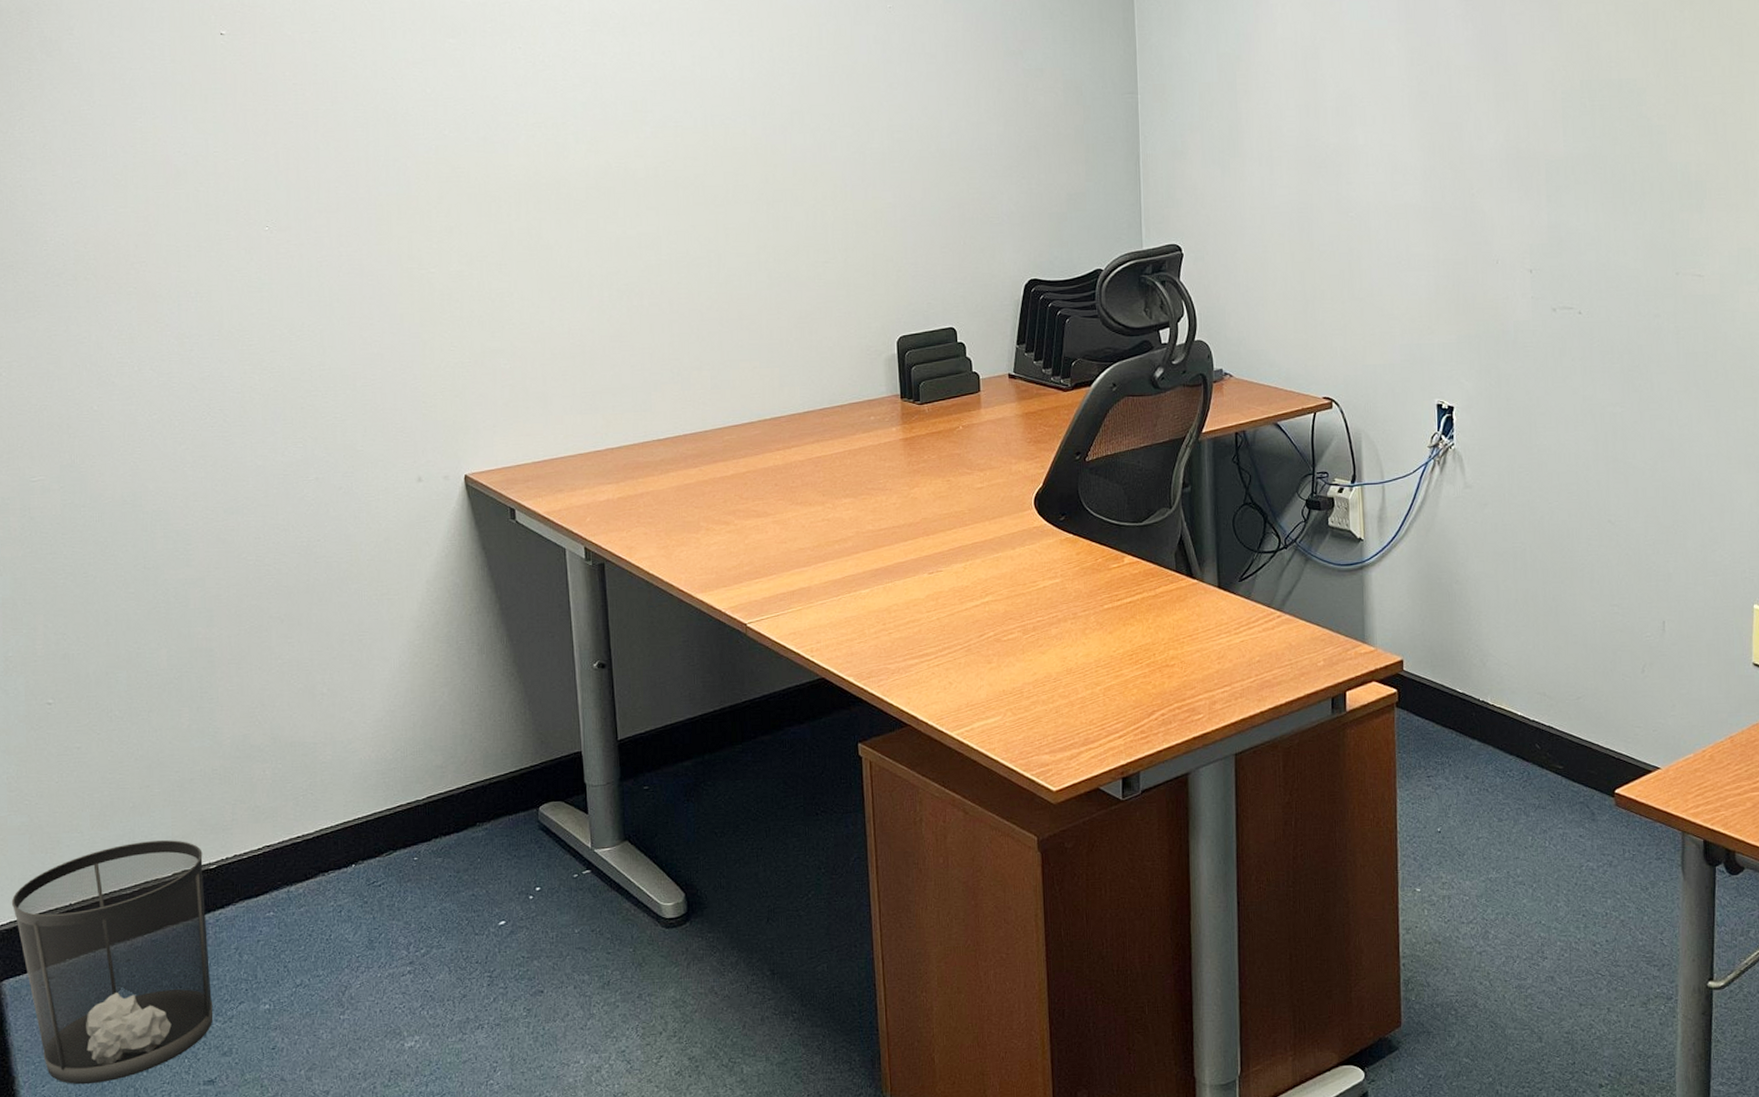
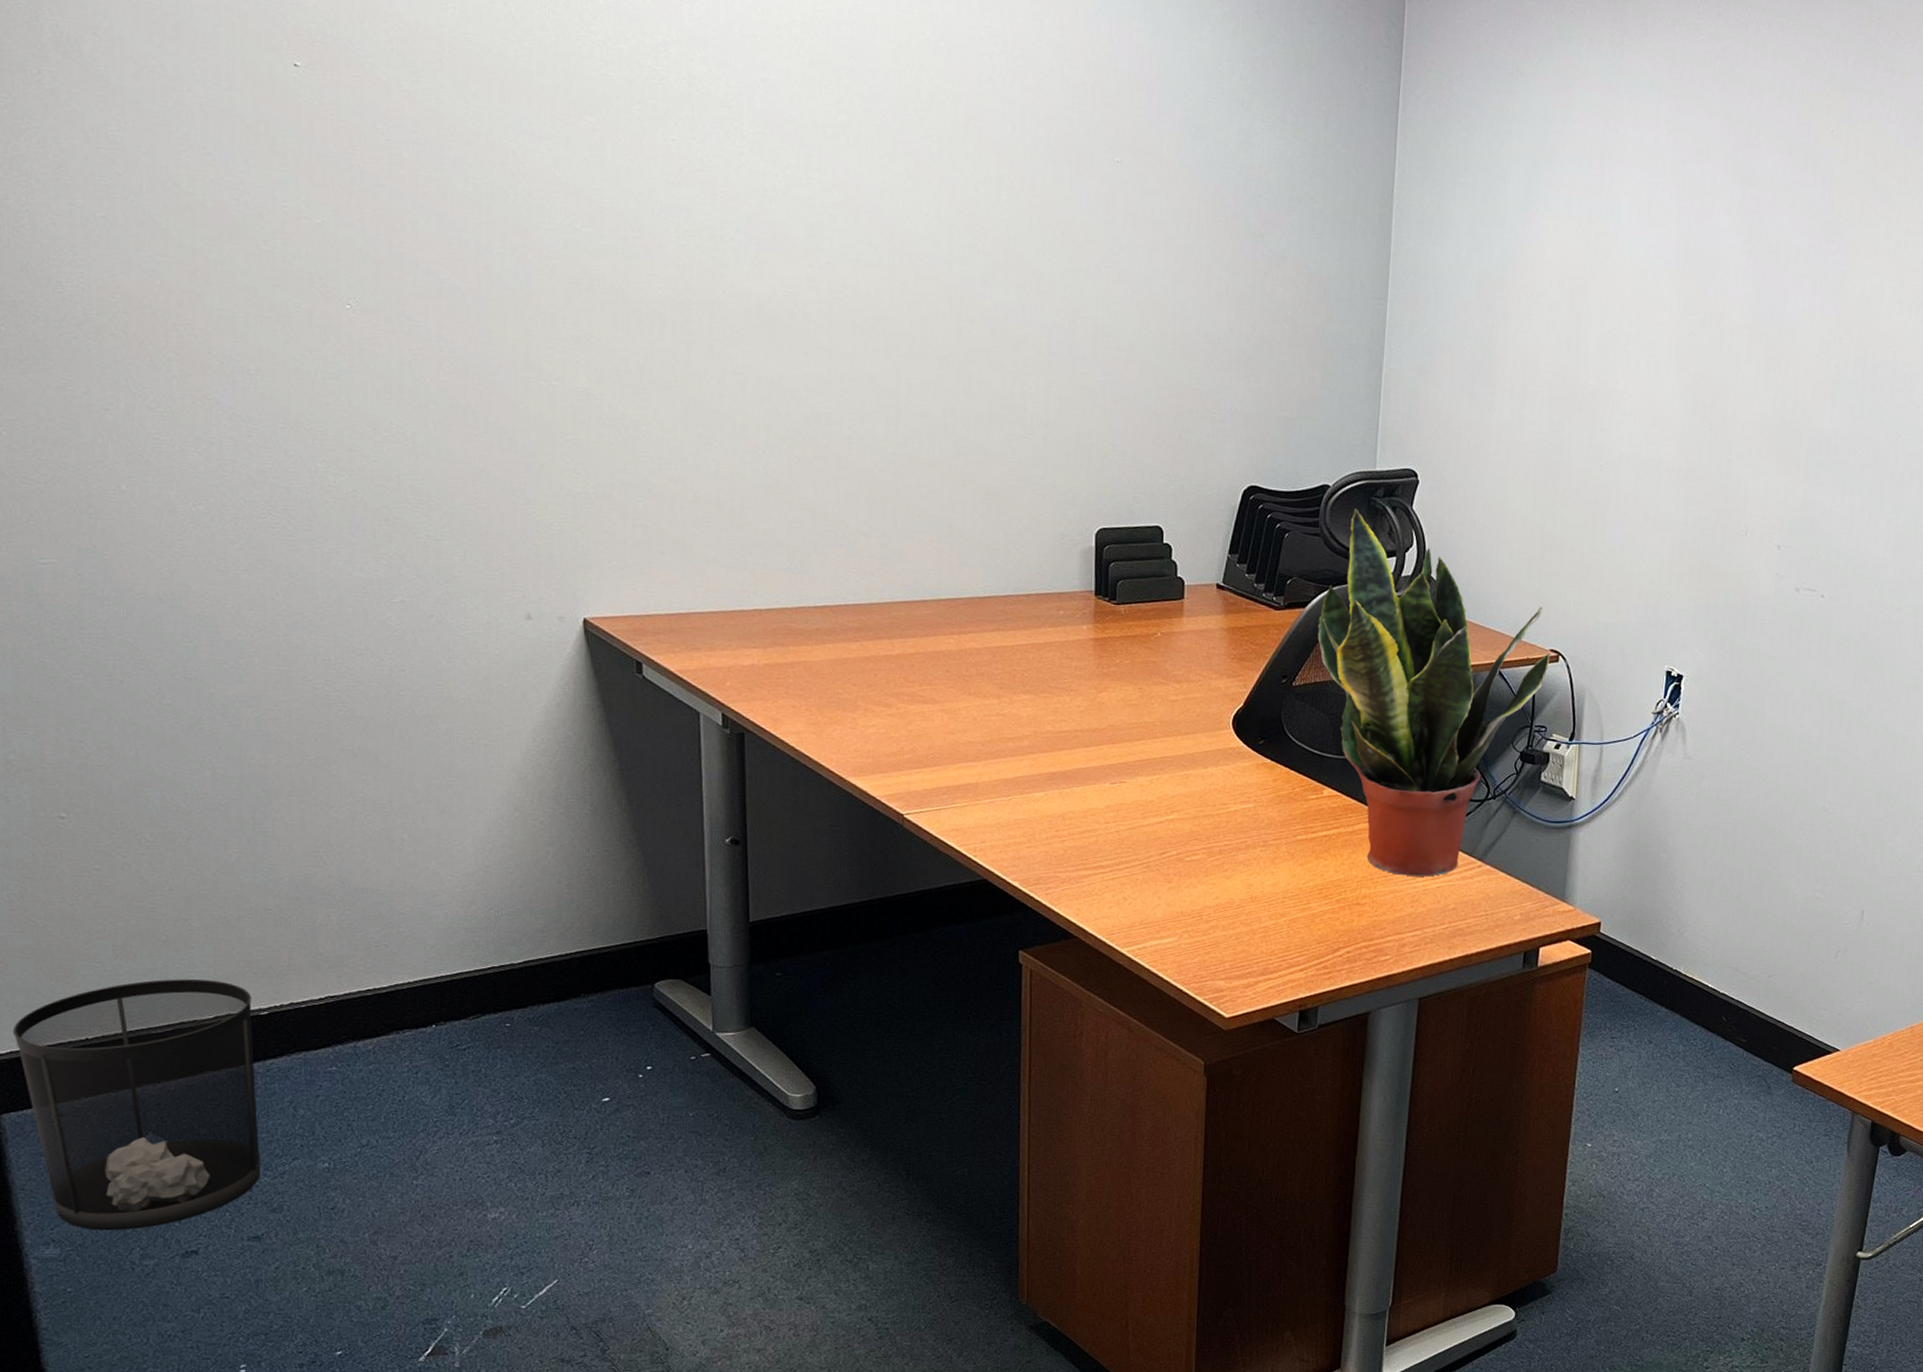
potted plant: none [1104,288,1324,633] -> present [1317,509,1551,877]

